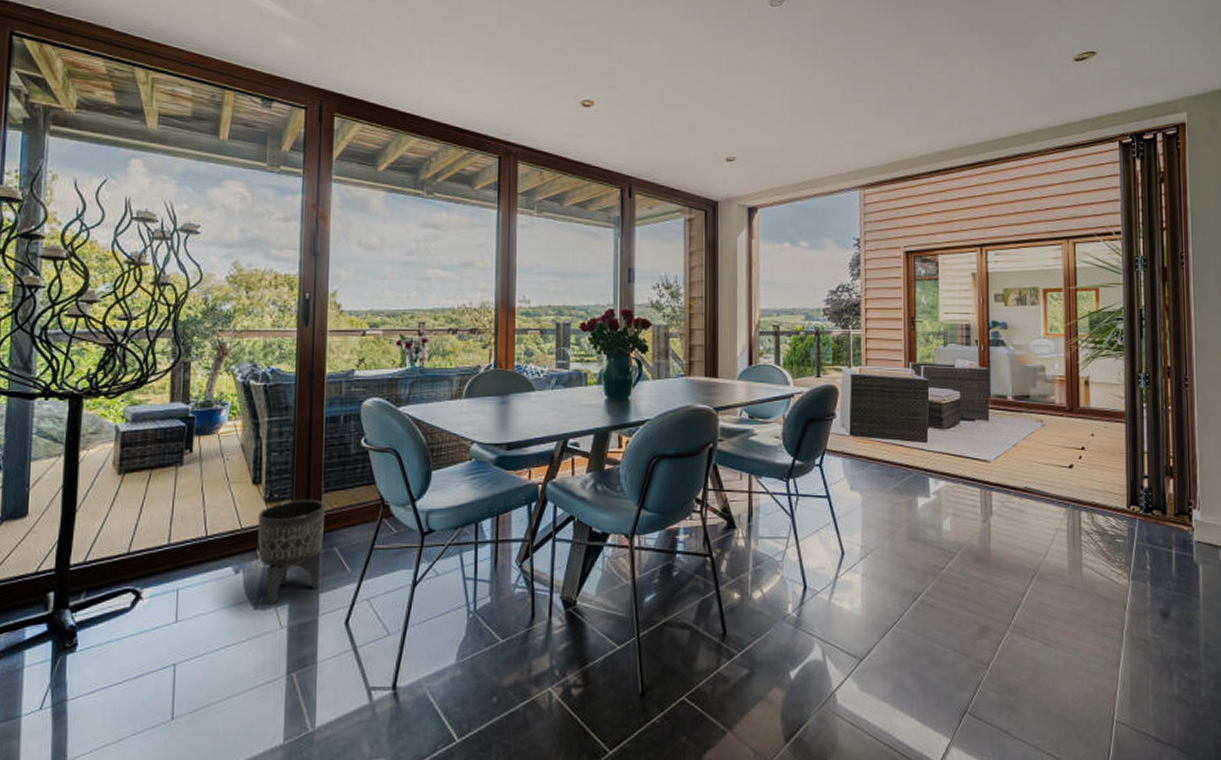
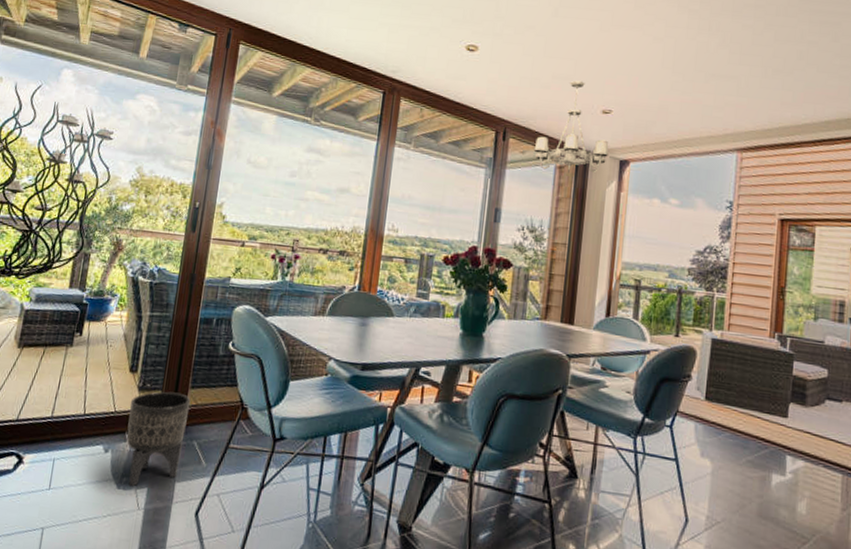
chandelier: none [661,129,736,226] -> present [533,80,609,174]

